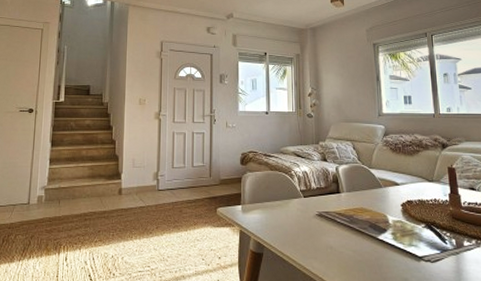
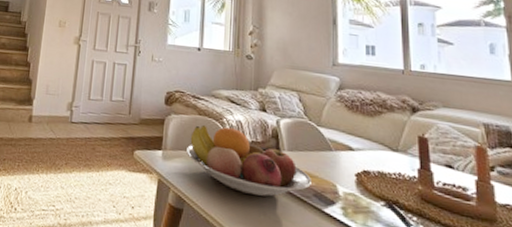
fruit bowl: none [263,178,367,234] -> present [187,124,311,197]

